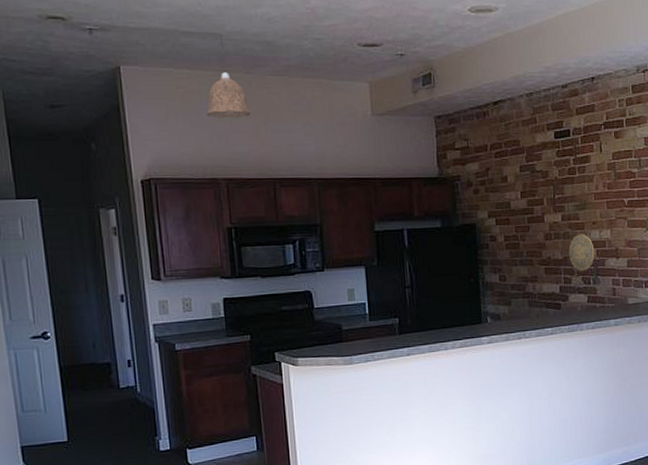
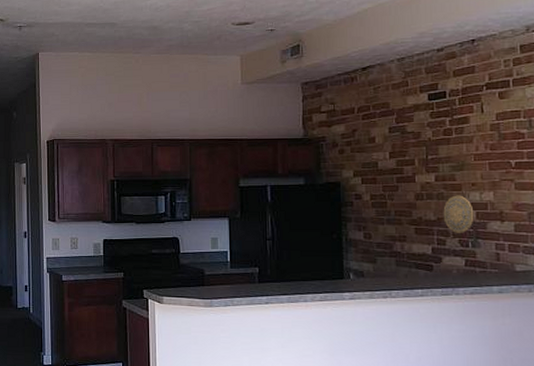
pendant lamp: present [206,34,251,118] -> none [101,23,136,90]

